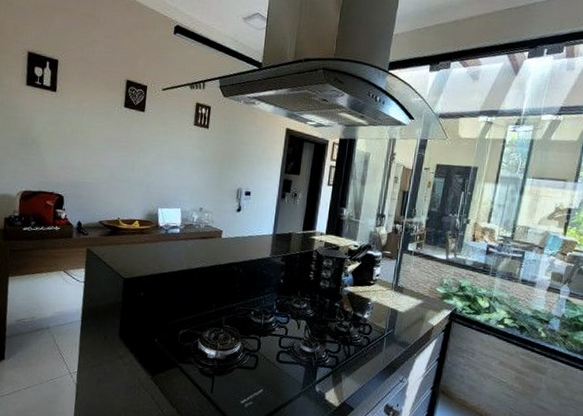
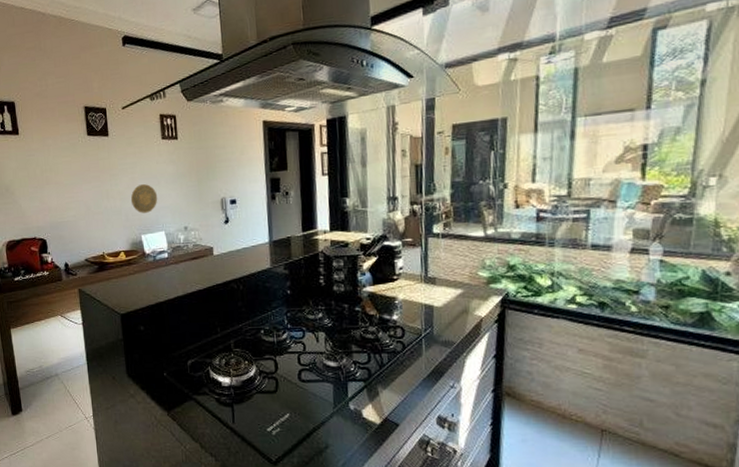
decorative plate: none [154,162,181,189] -> present [130,184,158,213]

